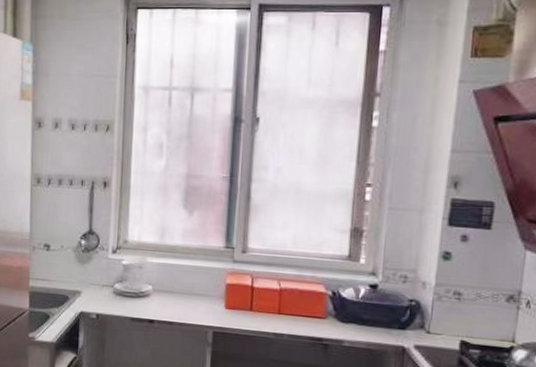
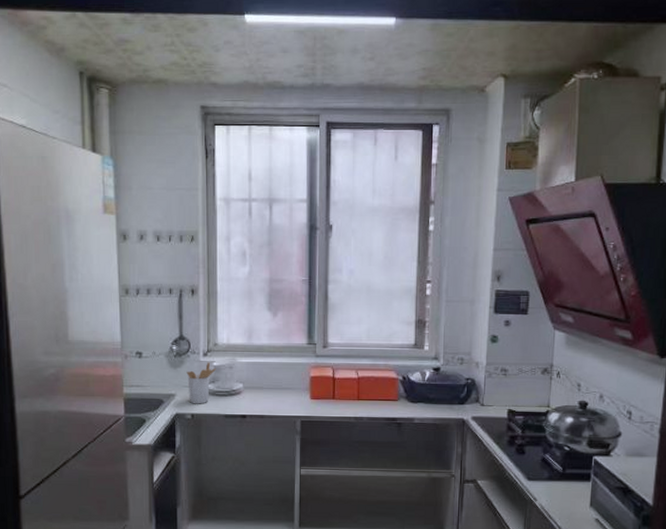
utensil holder: none [94,260,126,304] -> present [186,362,217,404]

